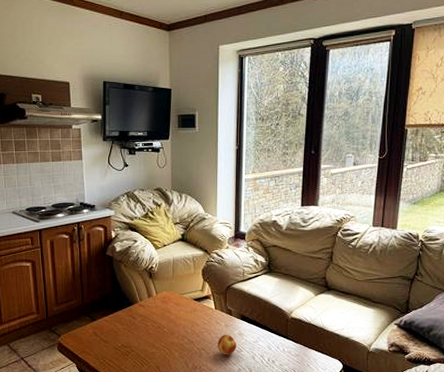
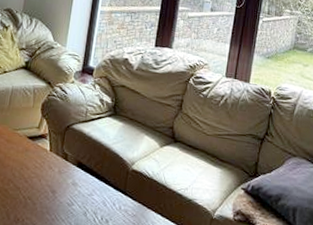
fruit: present [217,334,237,355] -> none [46,182,69,209]

